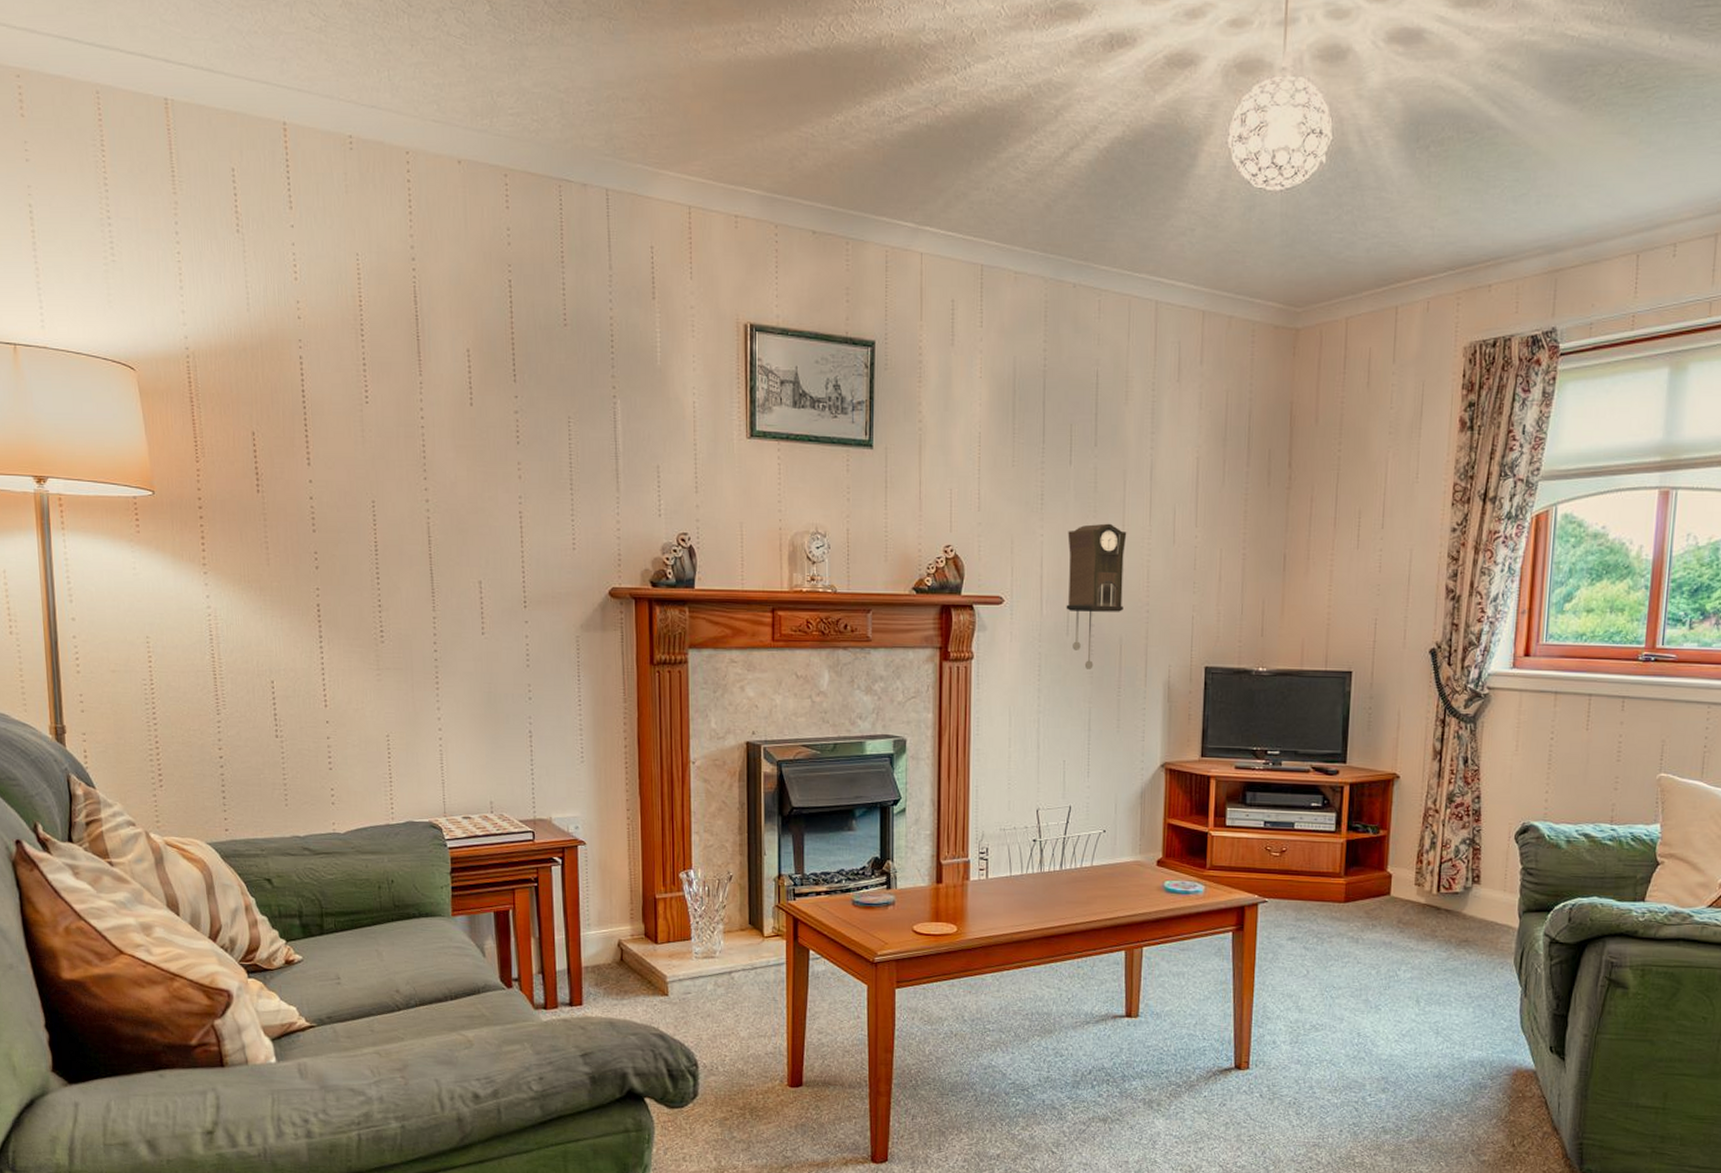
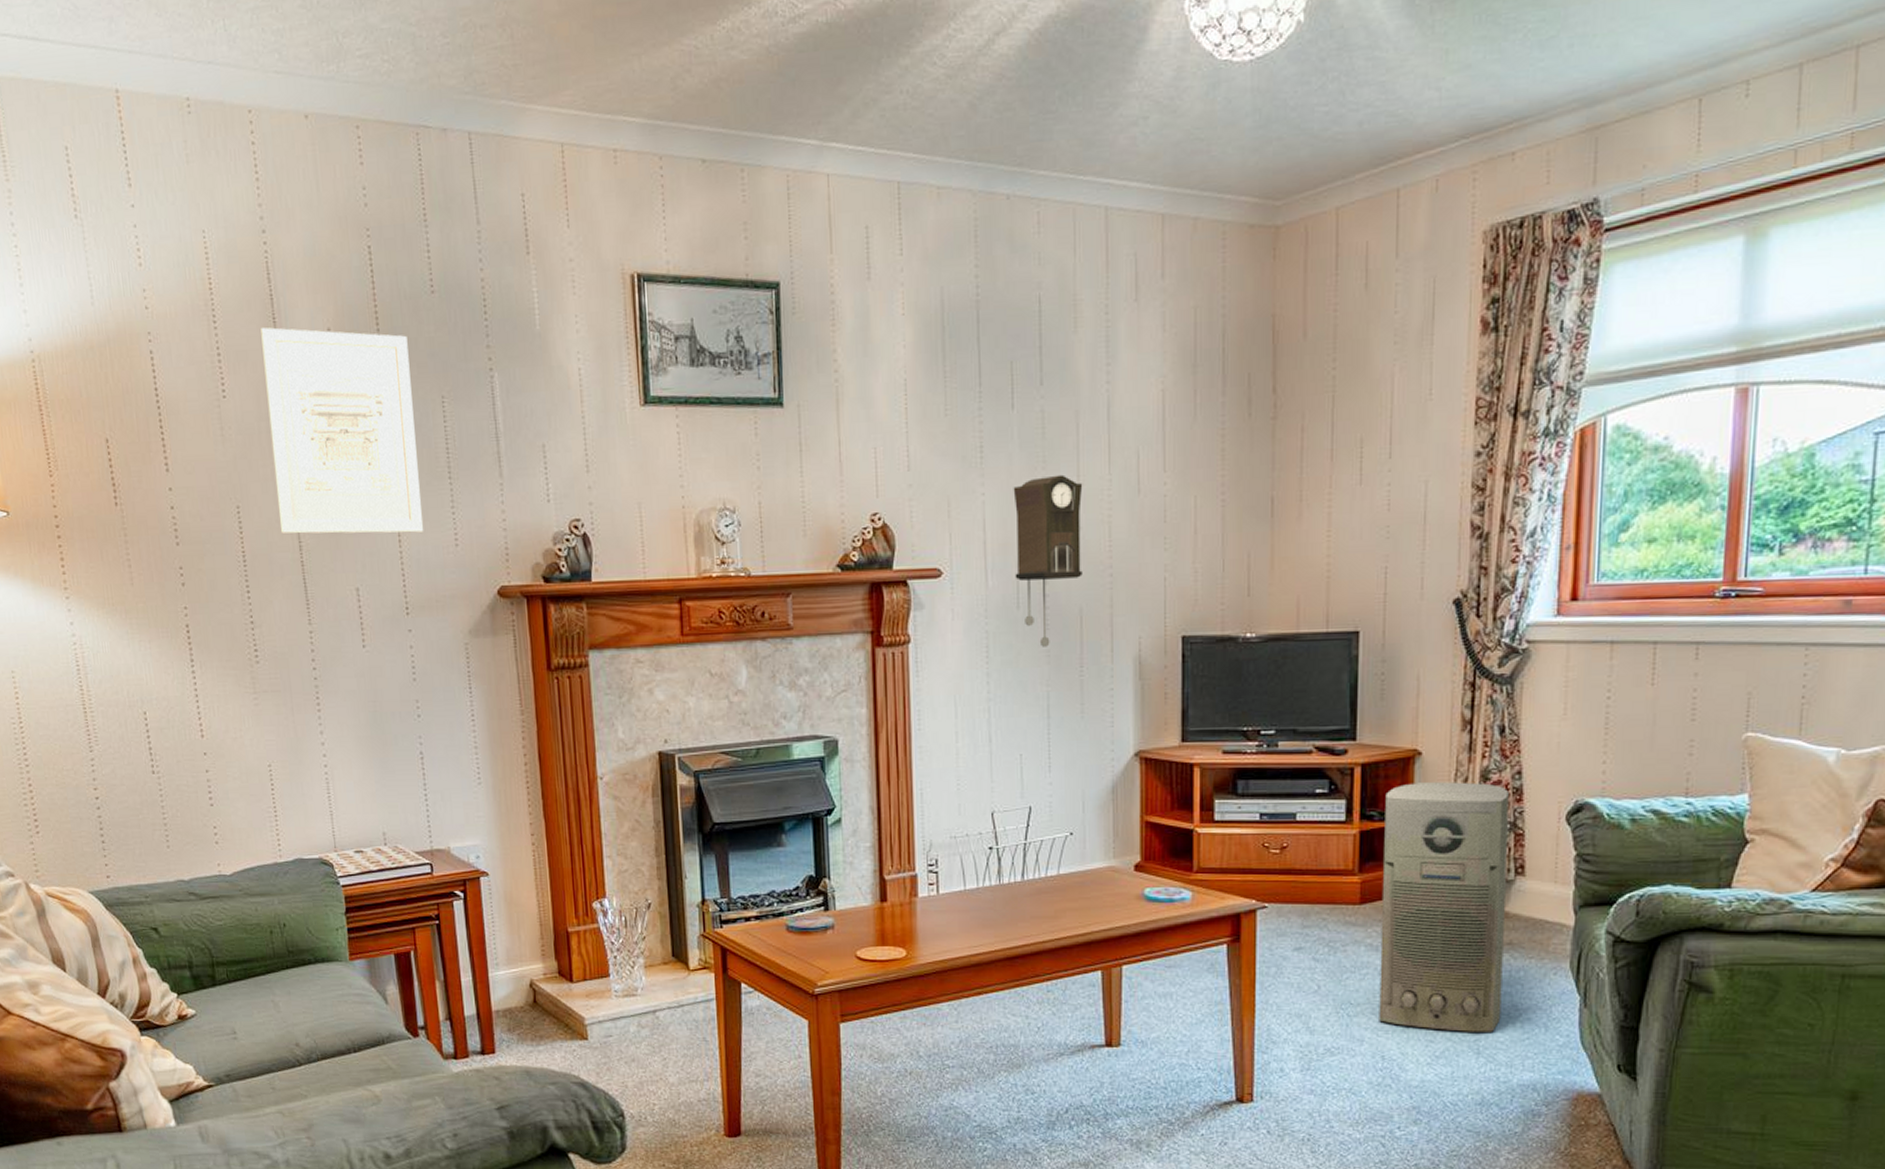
wall art: none [405,344,544,535] -> present [261,327,423,534]
air purifier: none [1356,801,1470,1016] -> present [1379,782,1509,1032]

